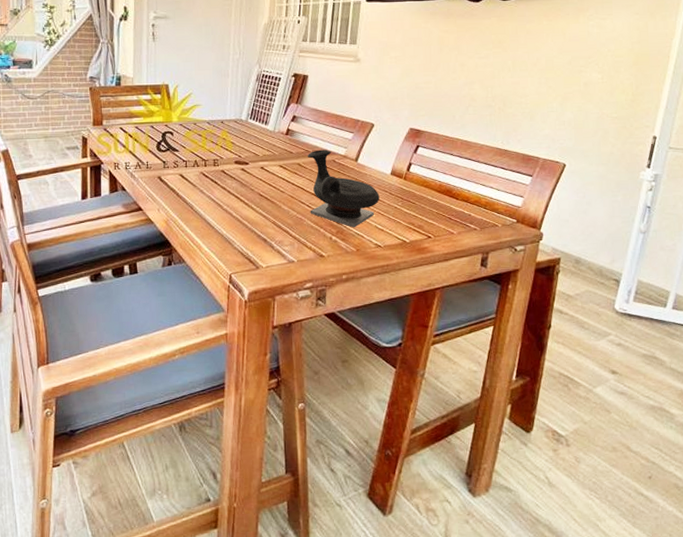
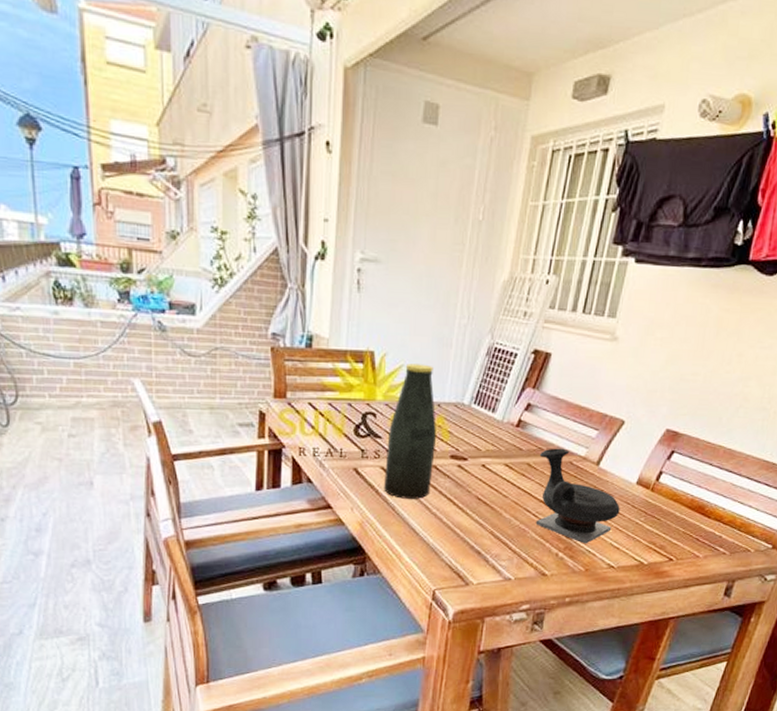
bottle: none [183,91,223,199] -> present [384,363,437,499]

